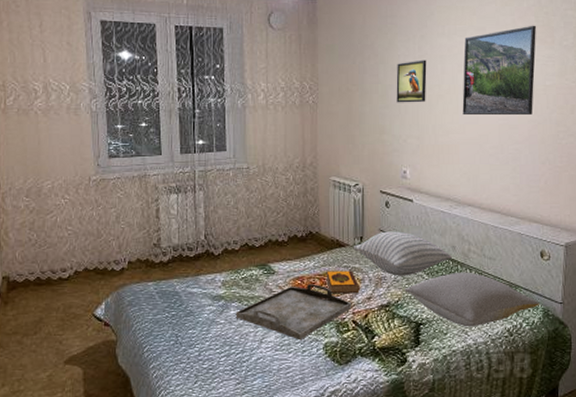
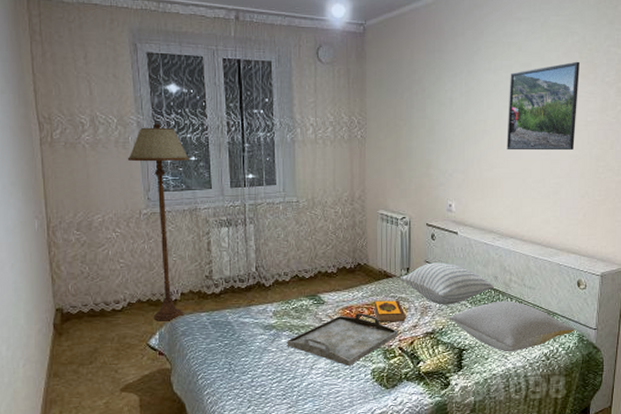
floor lamp: none [78,90,140,291] -> present [127,123,189,321]
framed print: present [396,60,427,103] -> none [443,95,473,138]

